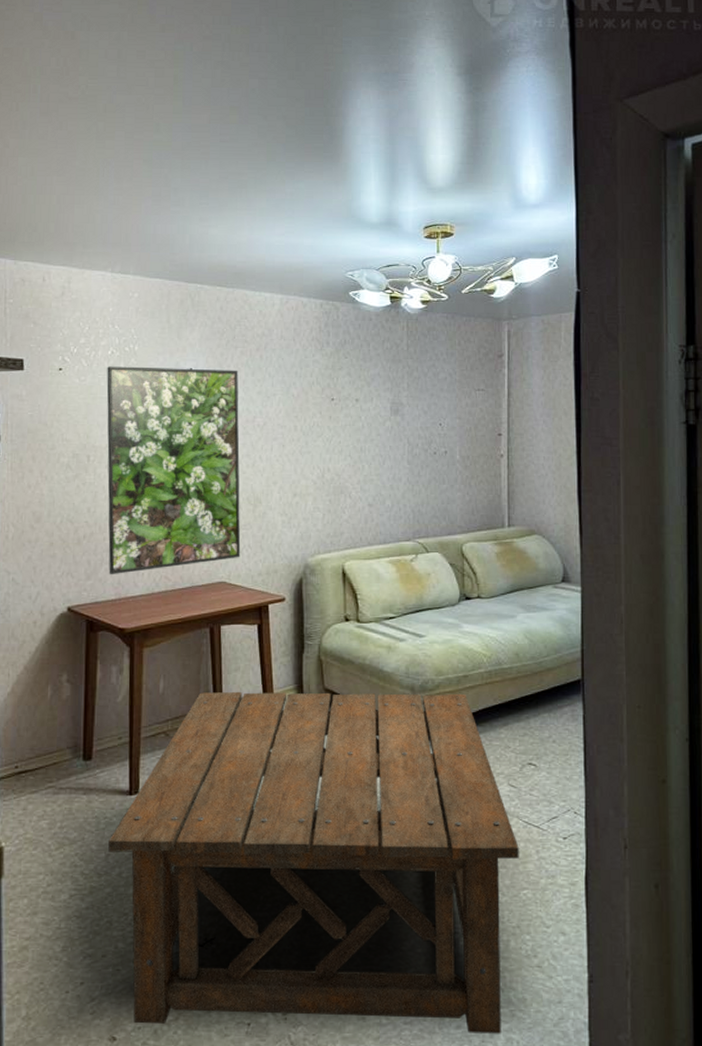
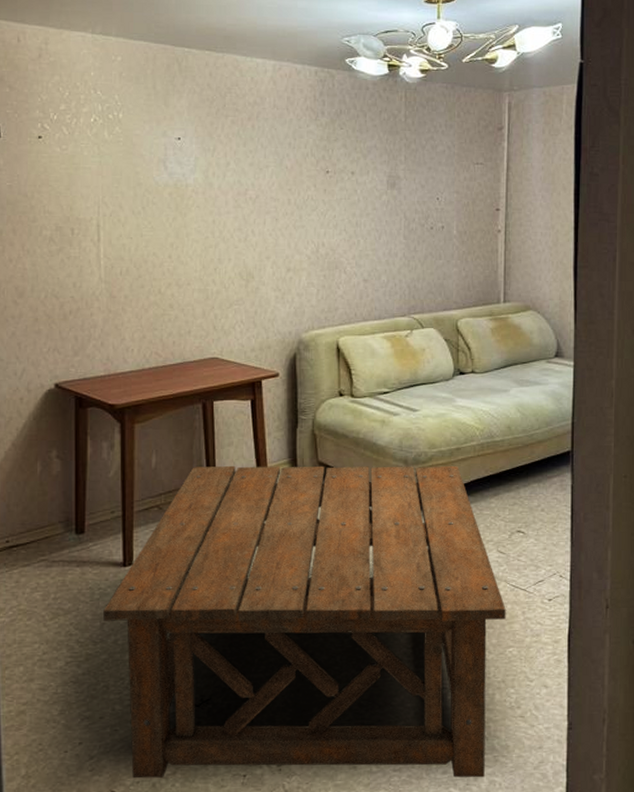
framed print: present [106,366,241,575] -> none [90,134,233,351]

